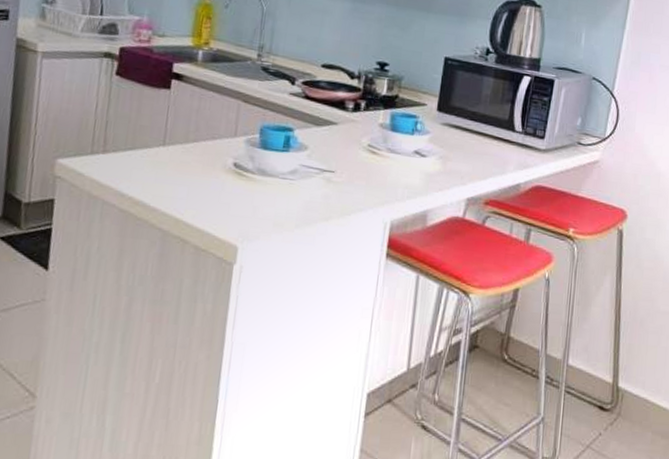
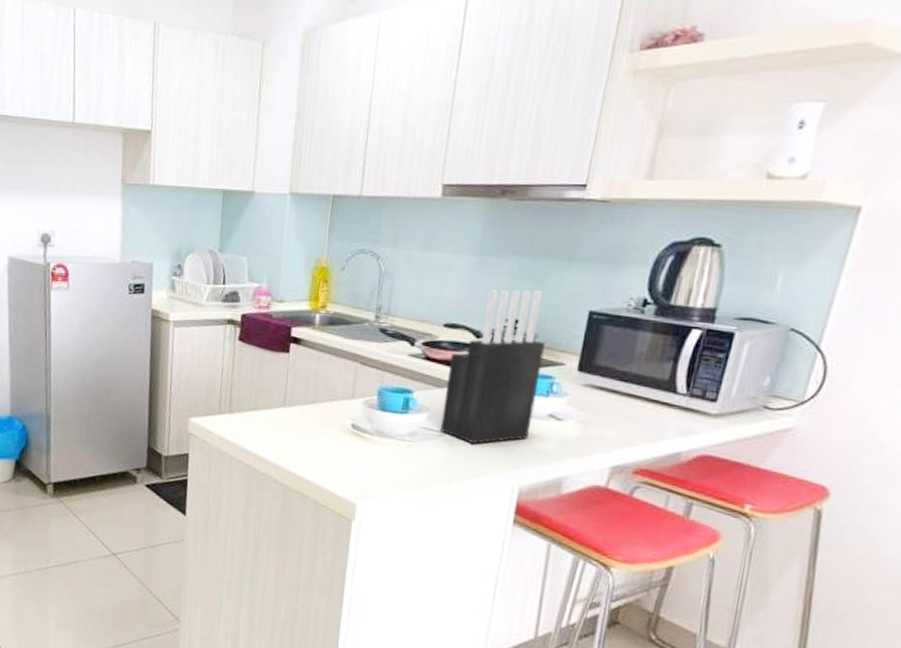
knife block: none [319,34,410,181] -> present [440,290,545,445]

